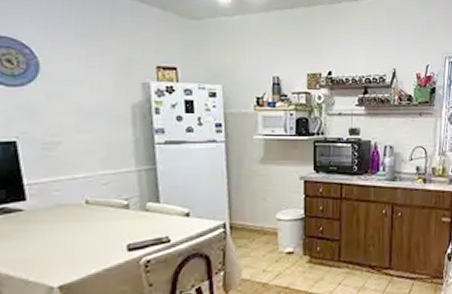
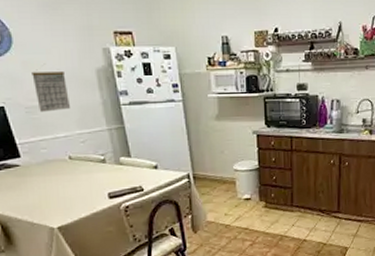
calendar: none [56,102,96,149] -> present [32,69,70,113]

